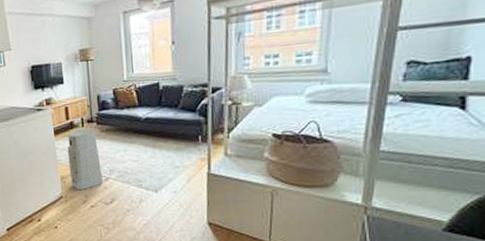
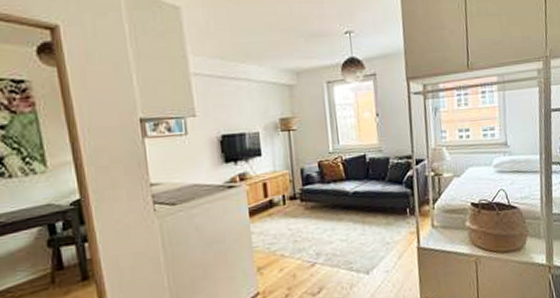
air purifier: present [67,127,104,190] -> none [265,205,310,282]

